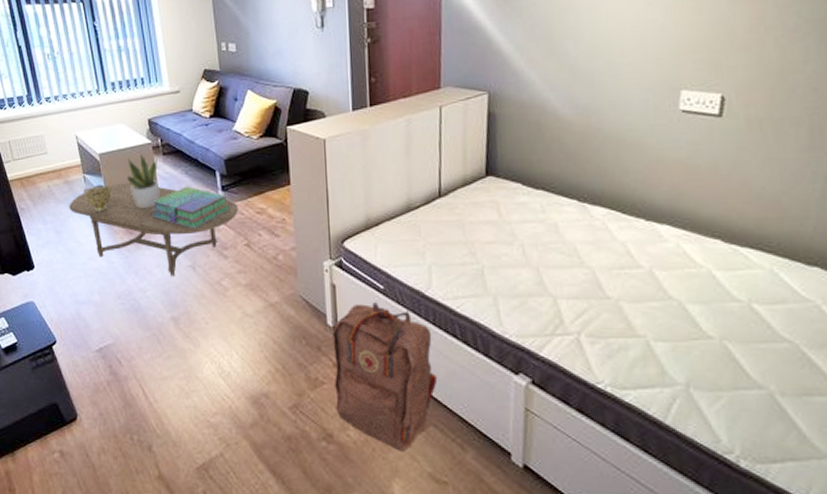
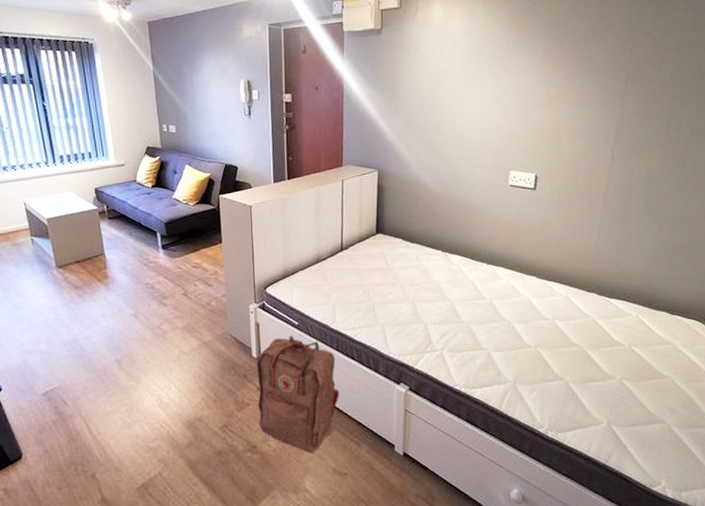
coffee table: present [69,183,238,276] -> none [16,244,177,324]
decorative bowl: present [84,184,113,213] -> none [31,245,60,271]
potted plant: present [126,151,160,209] -> none [74,216,105,267]
stack of books: present [151,186,231,229] -> none [97,245,170,282]

